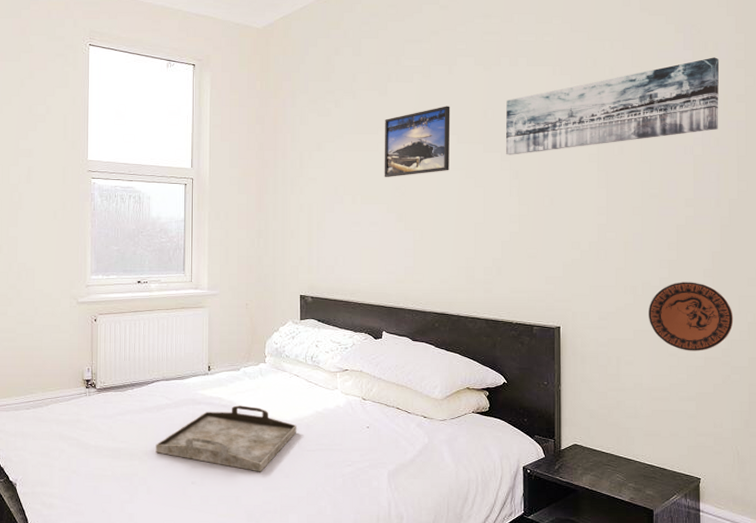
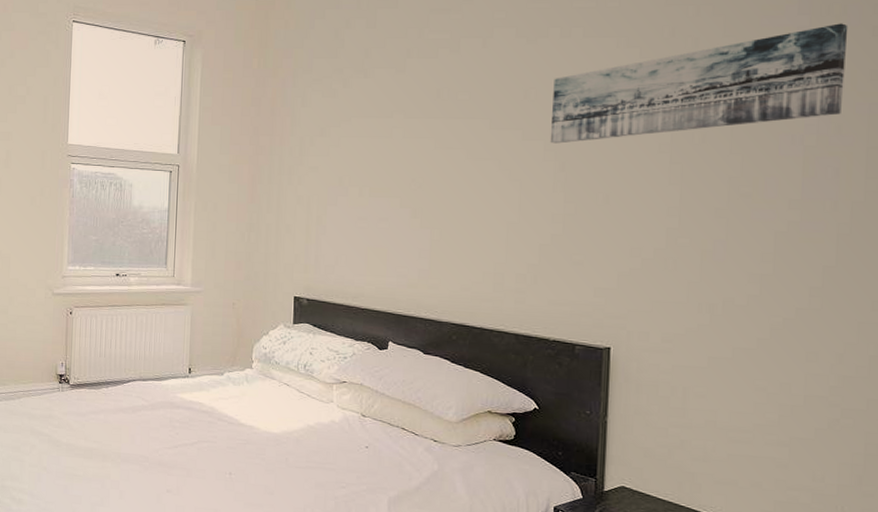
serving tray: present [155,405,297,472] -> none [129,412,285,486]
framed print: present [384,106,450,177] -> none [398,85,483,167]
decorative plate: present [649,282,734,351] -> none [729,301,849,387]

